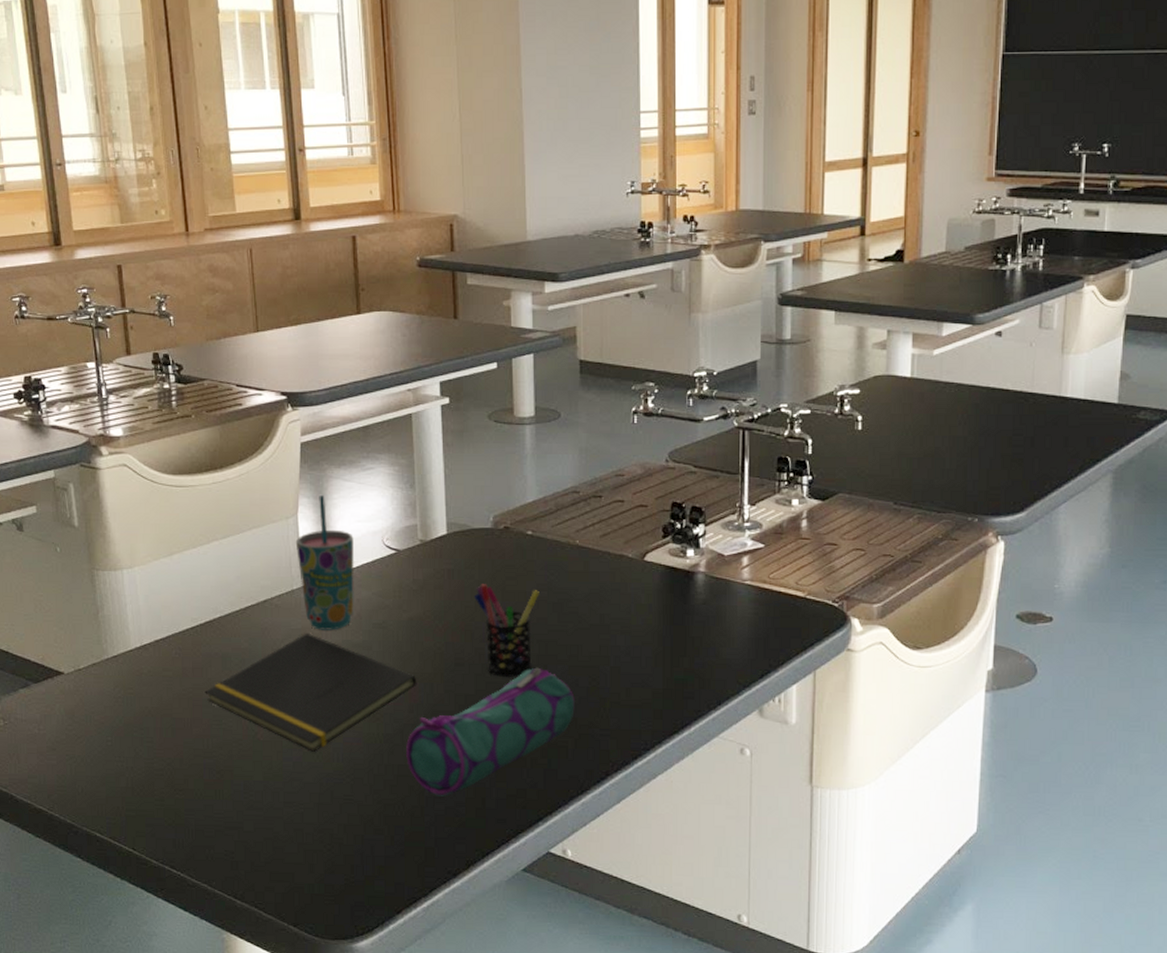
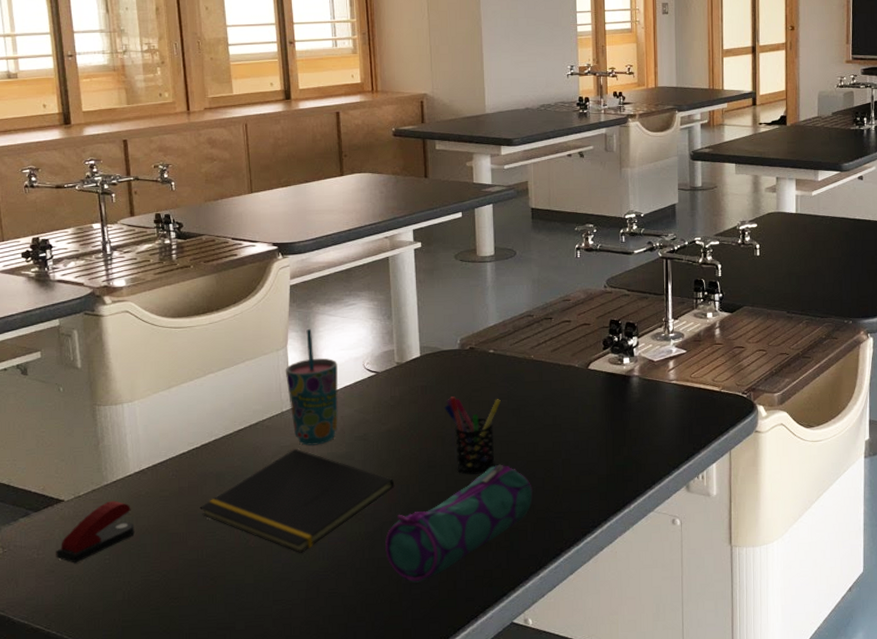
stapler: none [57,677,137,743] -> present [56,500,135,563]

